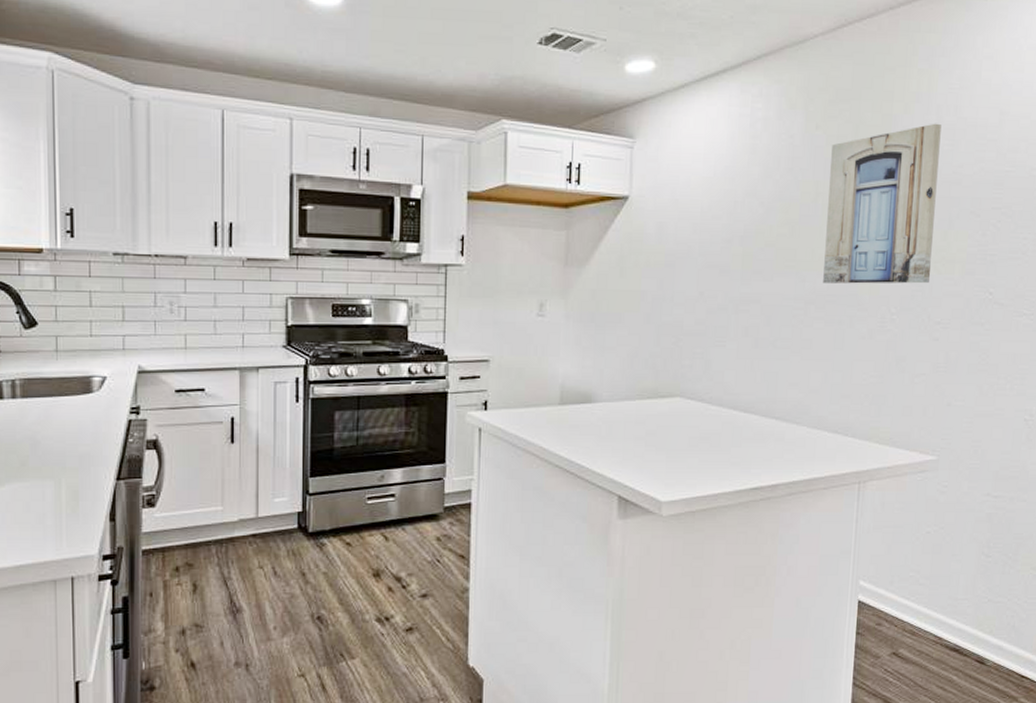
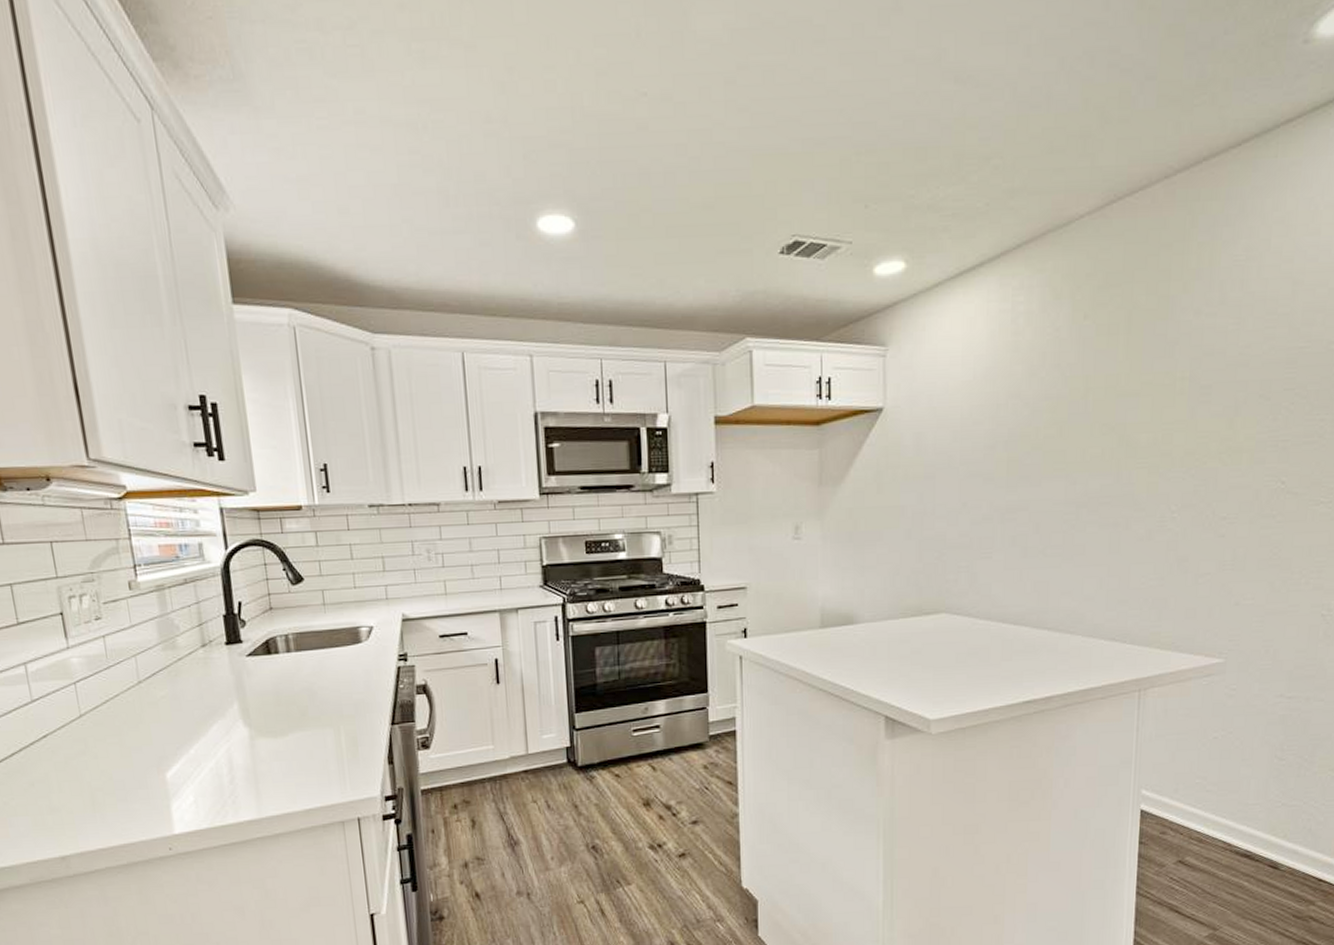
wall art: present [823,123,942,284] -> none [1096,300,1226,484]

